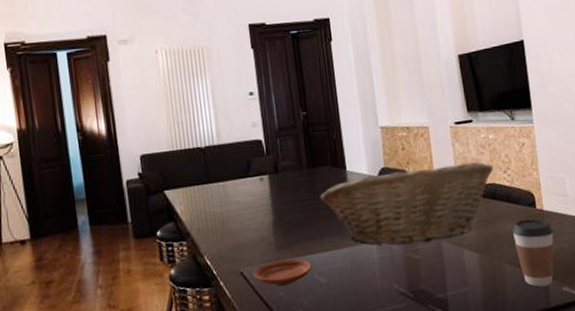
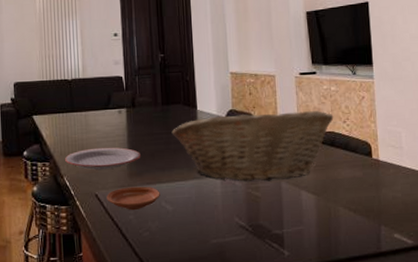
plate: none [204,218,288,246] -> present [65,147,141,170]
coffee cup: present [512,219,554,287] -> none [348,167,388,232]

